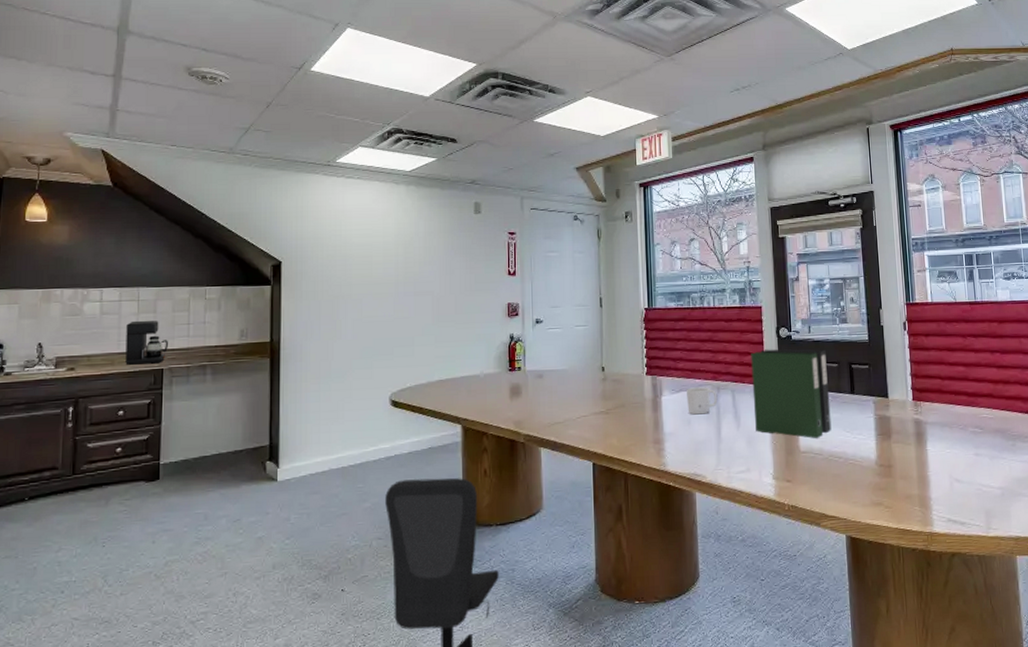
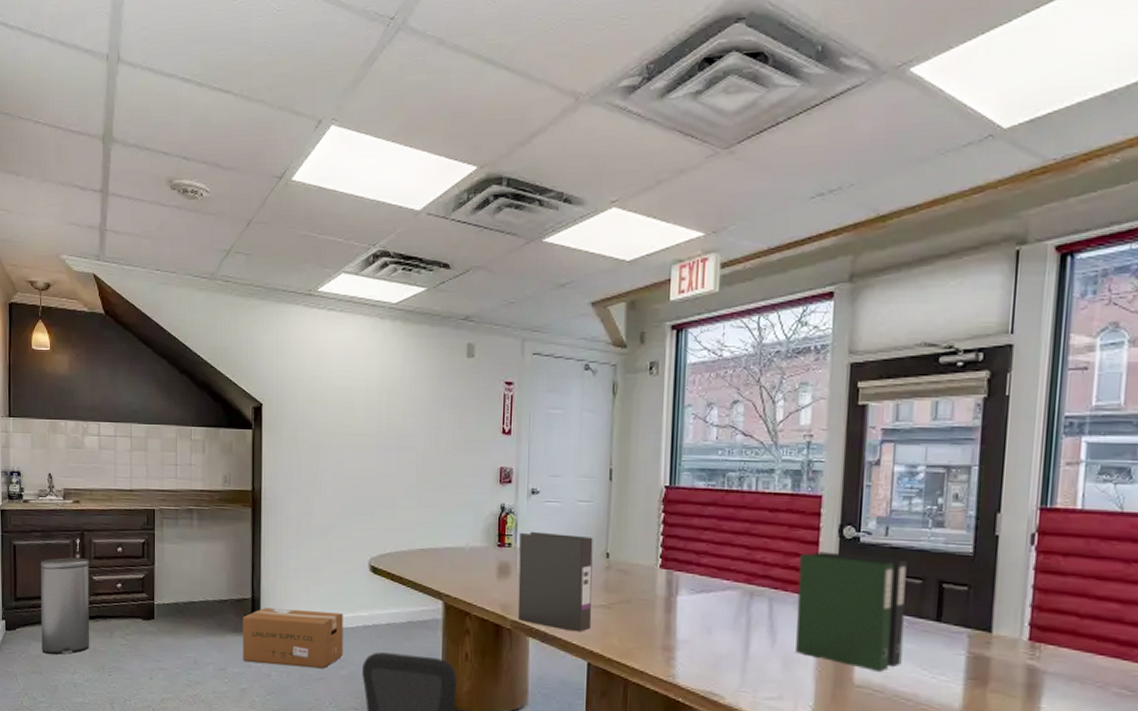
pedal bin: none [18,426,83,534] -> present [40,557,90,655]
coffee maker: present [125,320,168,365] -> none [121,457,158,503]
box: none [259,448,365,510] -> present [242,608,343,669]
binder: none [528,354,594,438] -> present [517,531,593,632]
mug: present [687,387,718,415] -> none [709,589,750,624]

